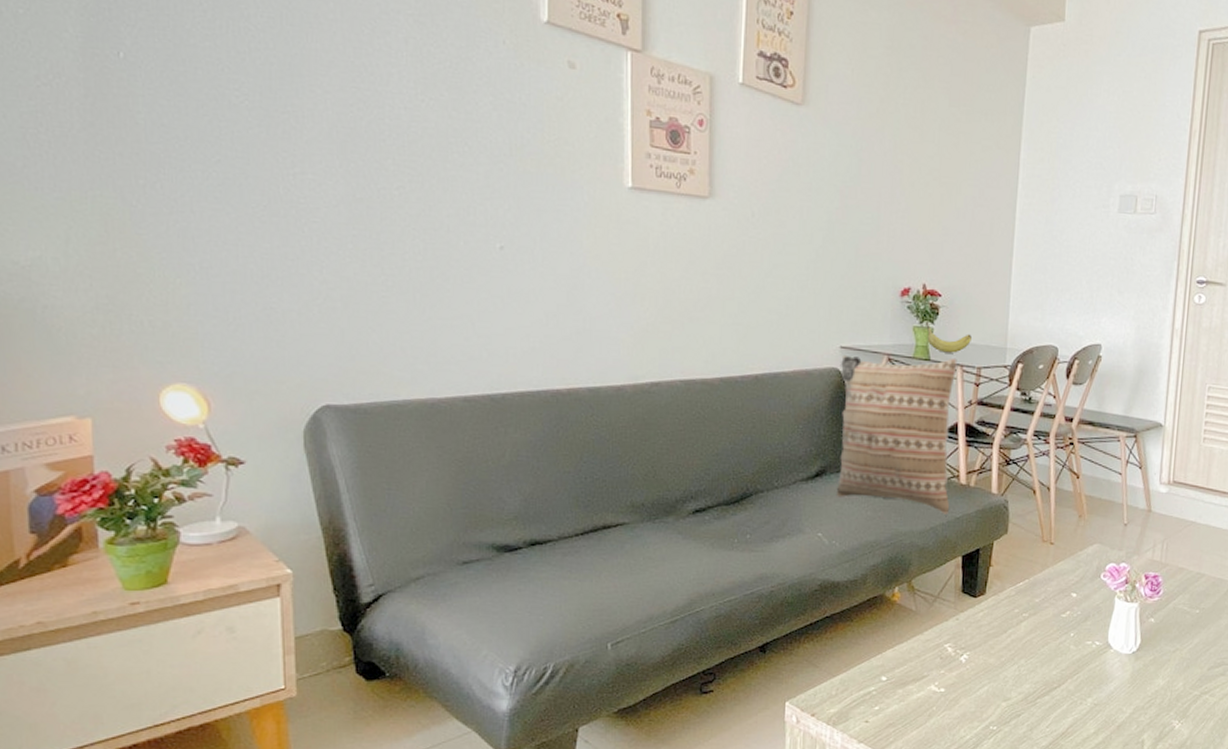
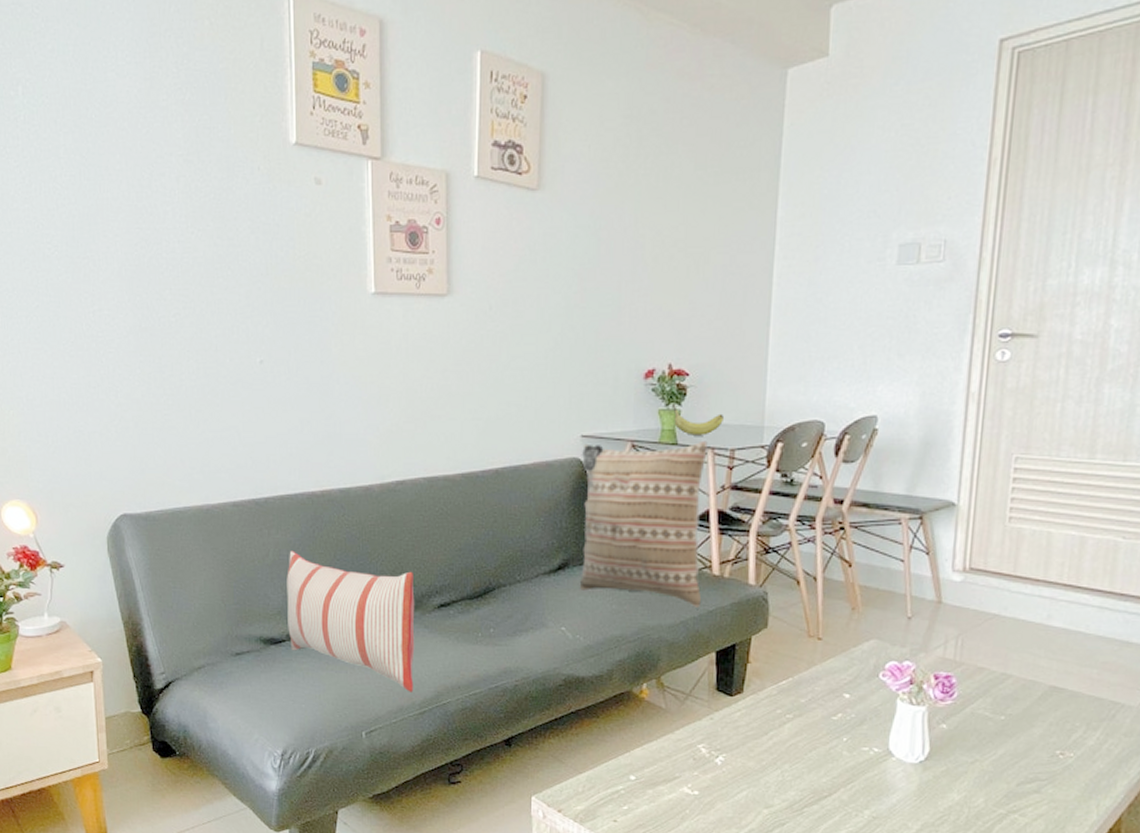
pillow: none [525,451,668,600] -> present [287,550,415,692]

